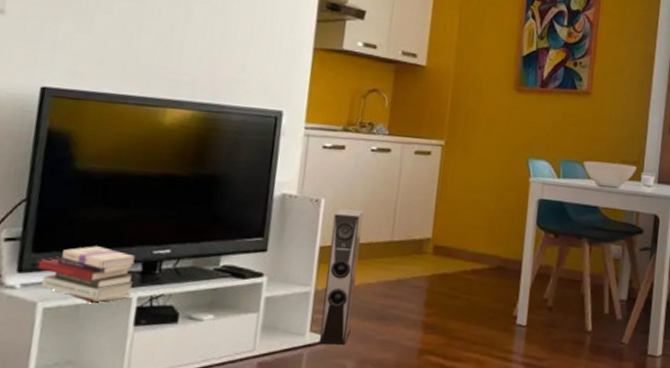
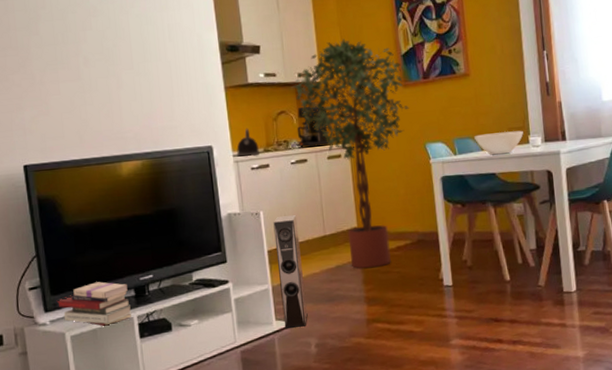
kettle: none [309,99,338,135] -> present [236,128,259,158]
coffee maker: none [380,89,425,139] -> present [294,106,328,148]
potted tree: none [390,24,523,290] -> present [290,39,409,269]

